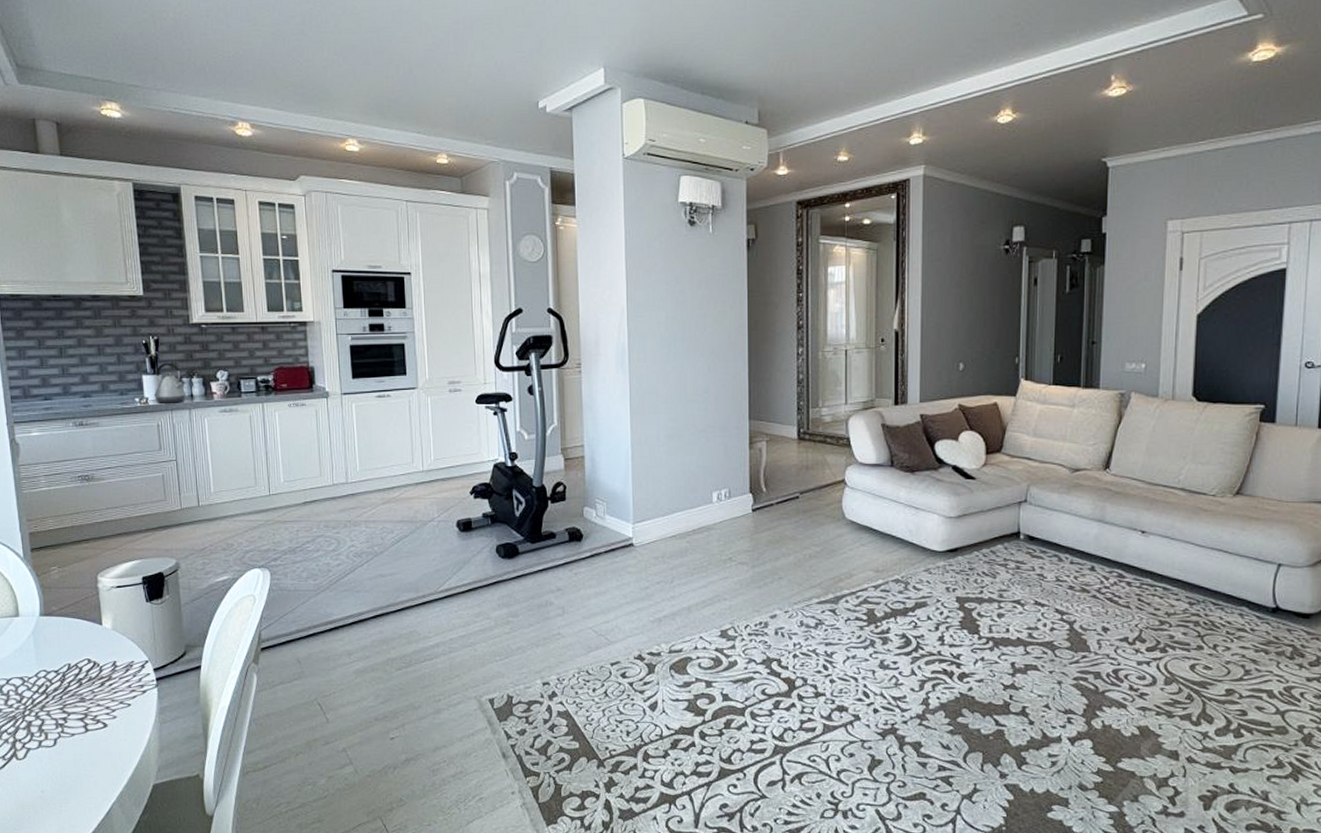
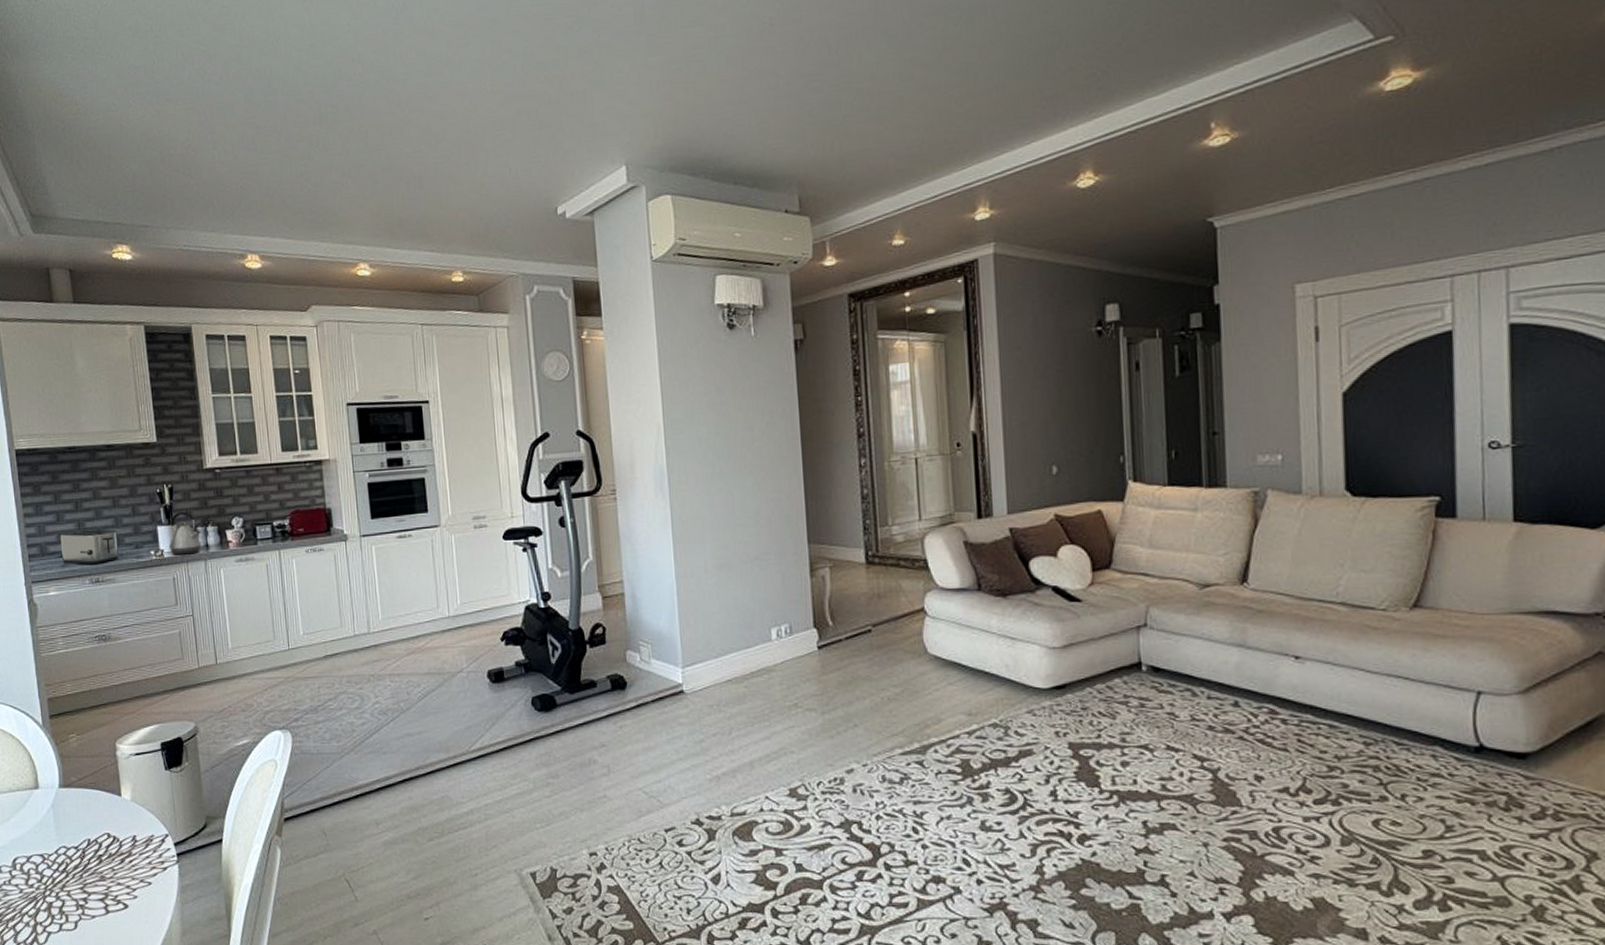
toaster: none [43,374,103,409] -> present [60,529,119,565]

